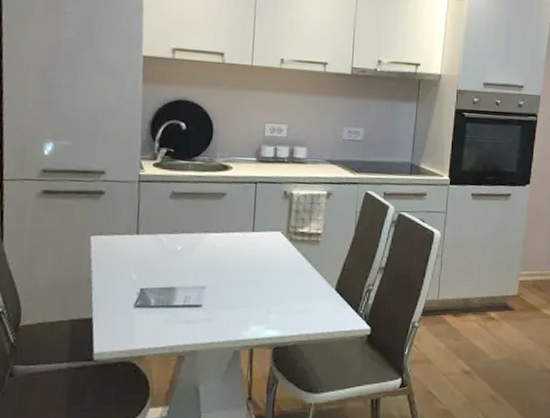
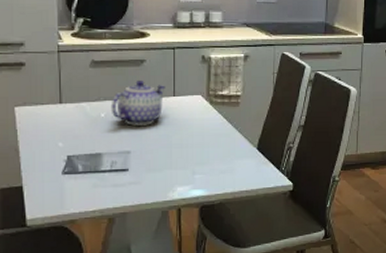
teapot: none [188,213,245,261] -> present [110,79,165,126]

